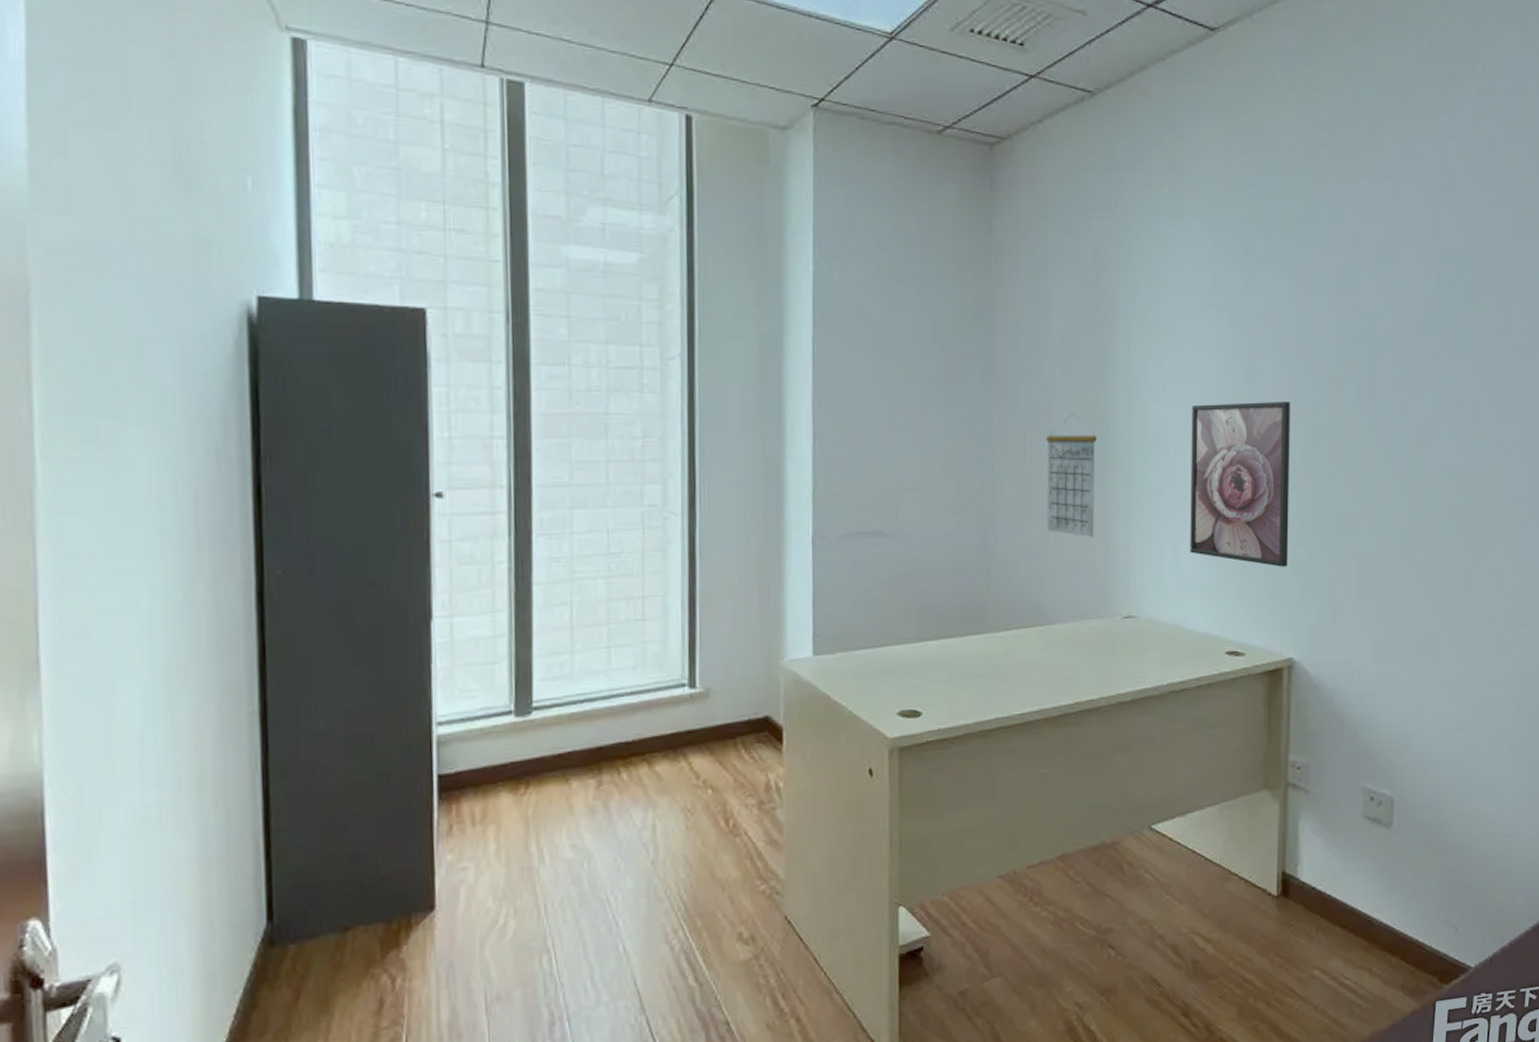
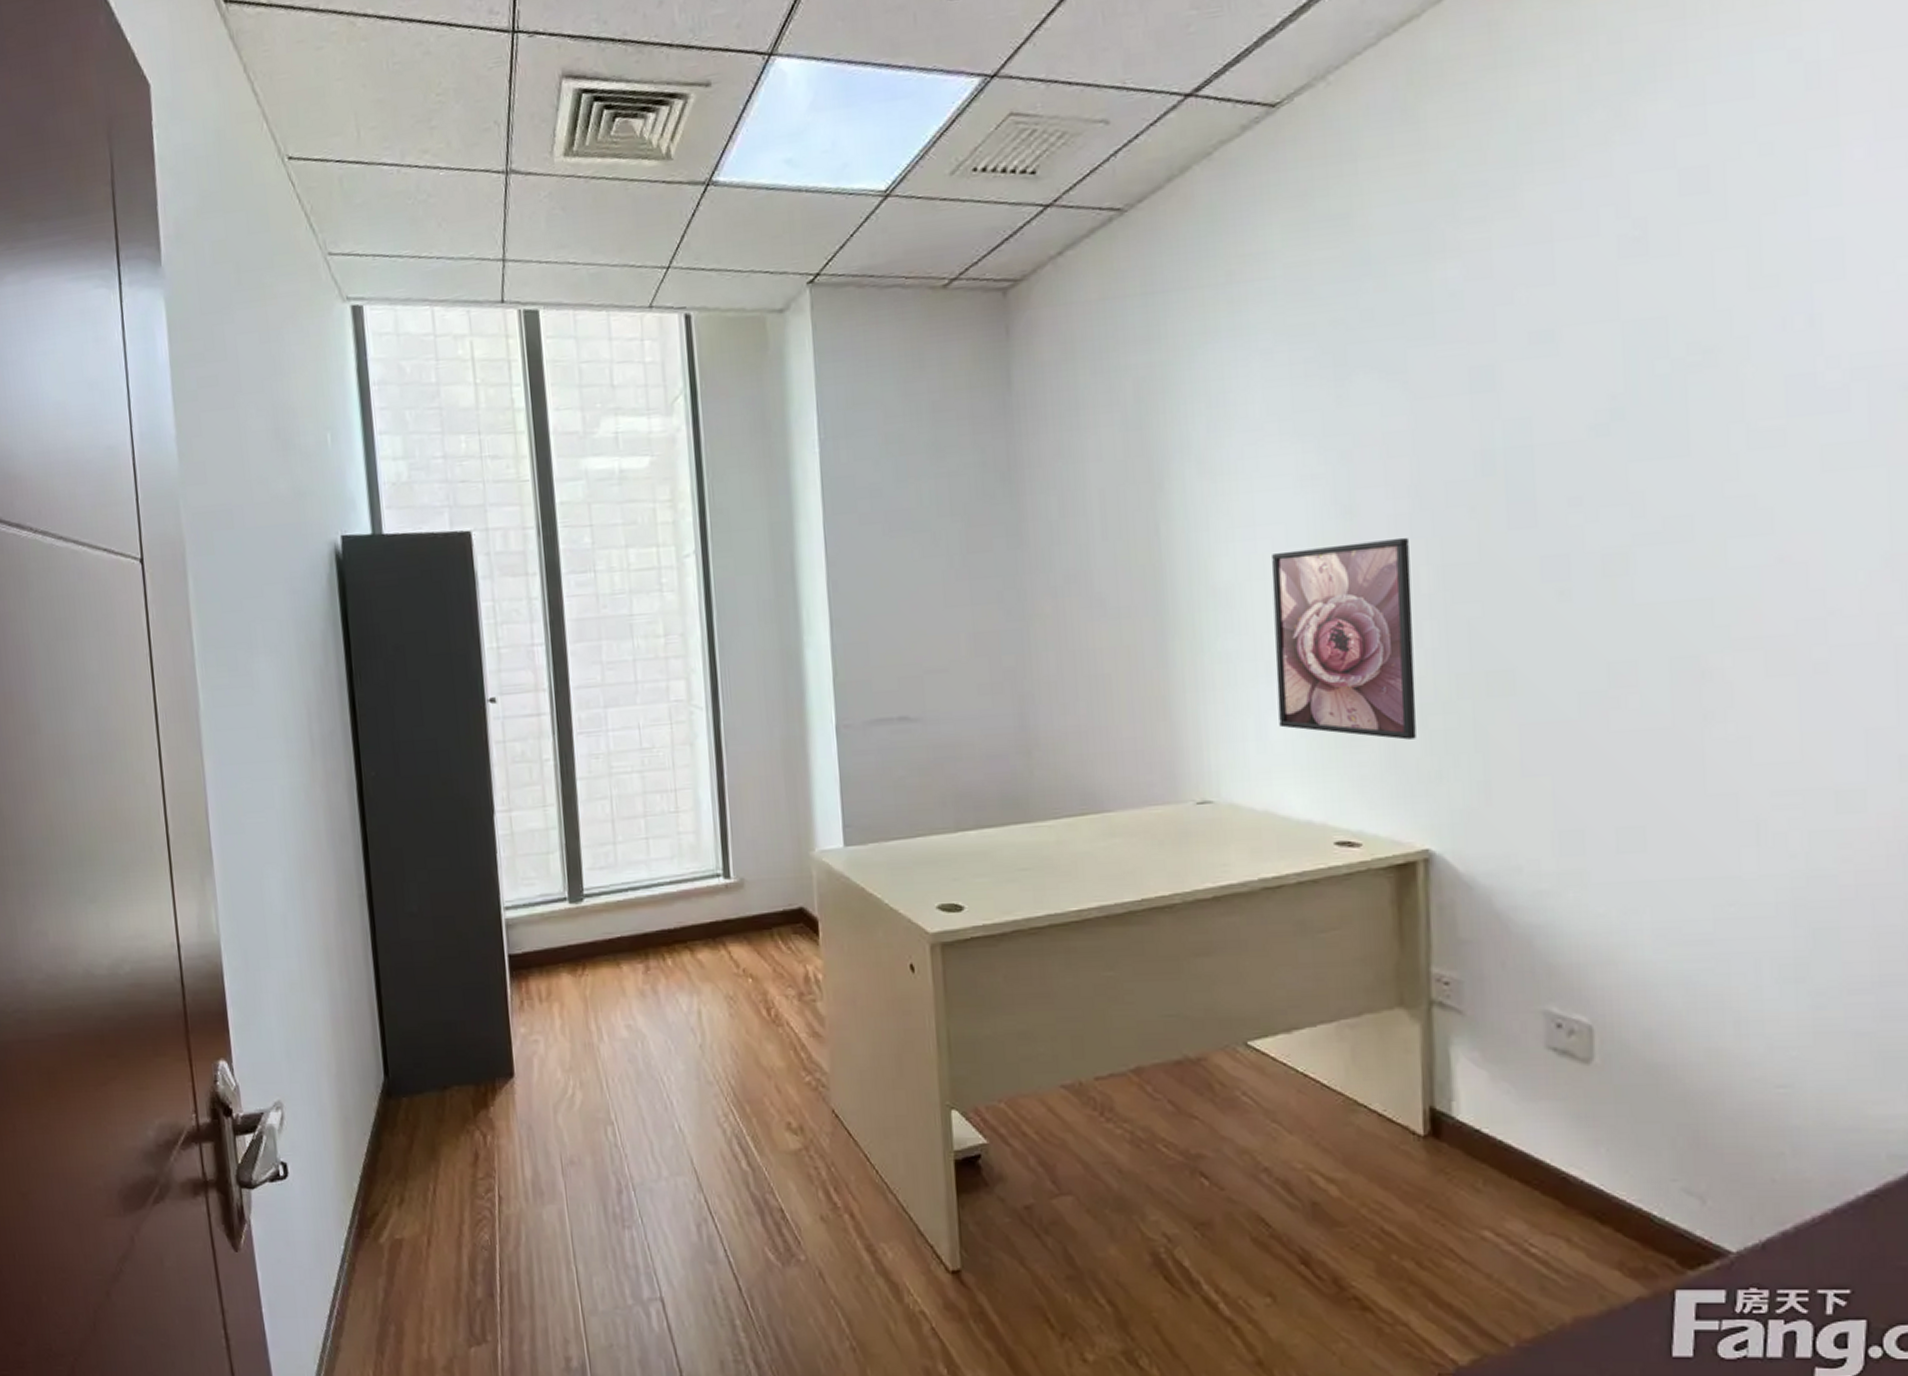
calendar: present [1046,413,1097,538] -> none [1089,575,1154,714]

